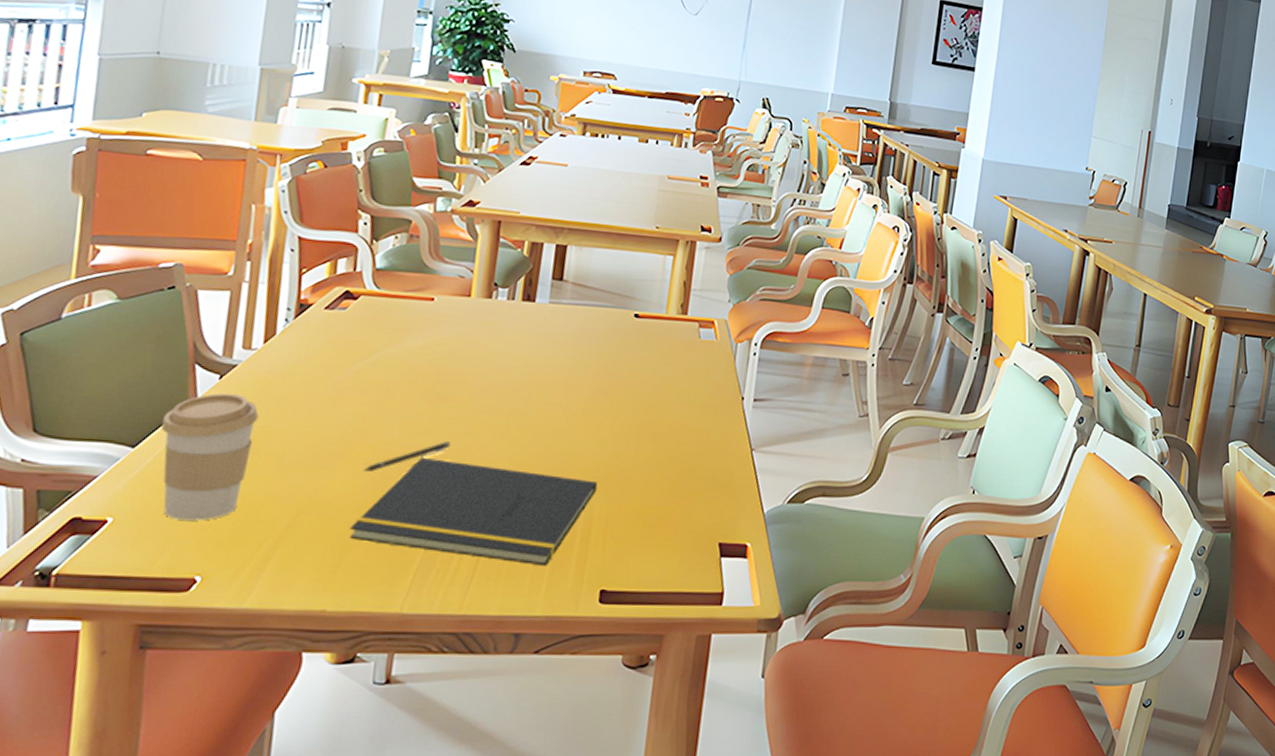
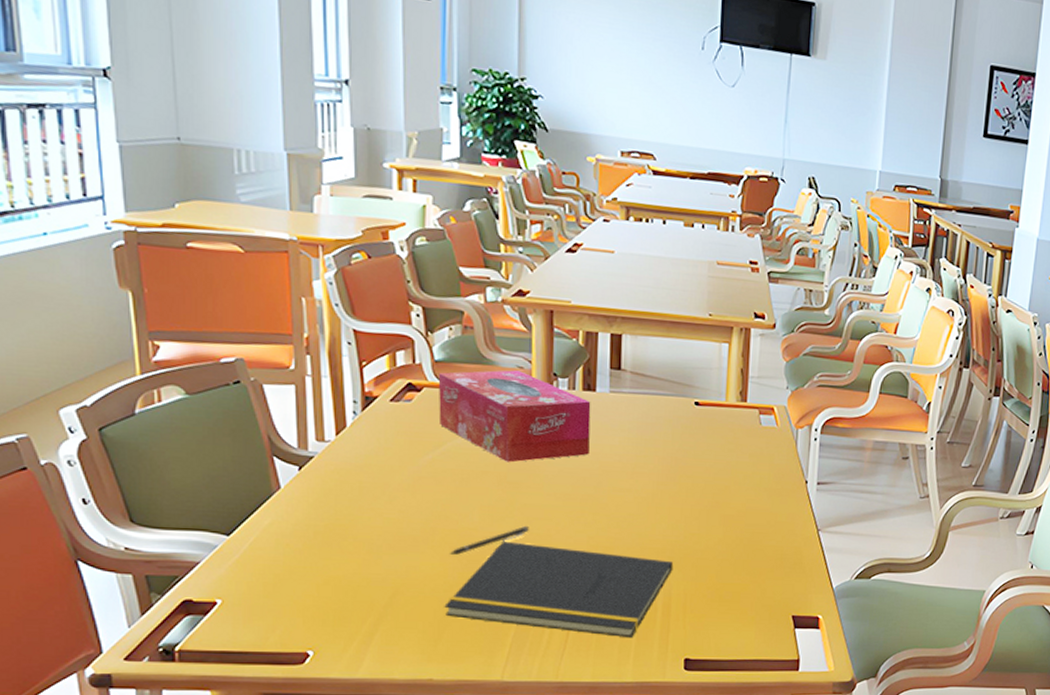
coffee cup: present [160,393,259,521] -> none [250,484,342,601]
tissue box: none [372,279,529,374] -> present [438,370,591,463]

